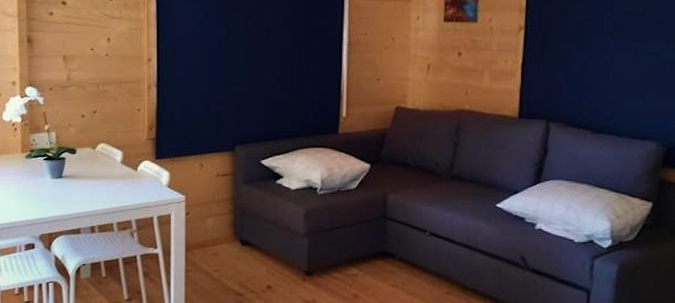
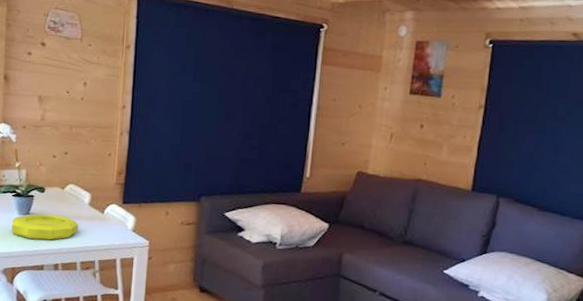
bowl: none [45,176,112,202] -> present [11,214,79,240]

